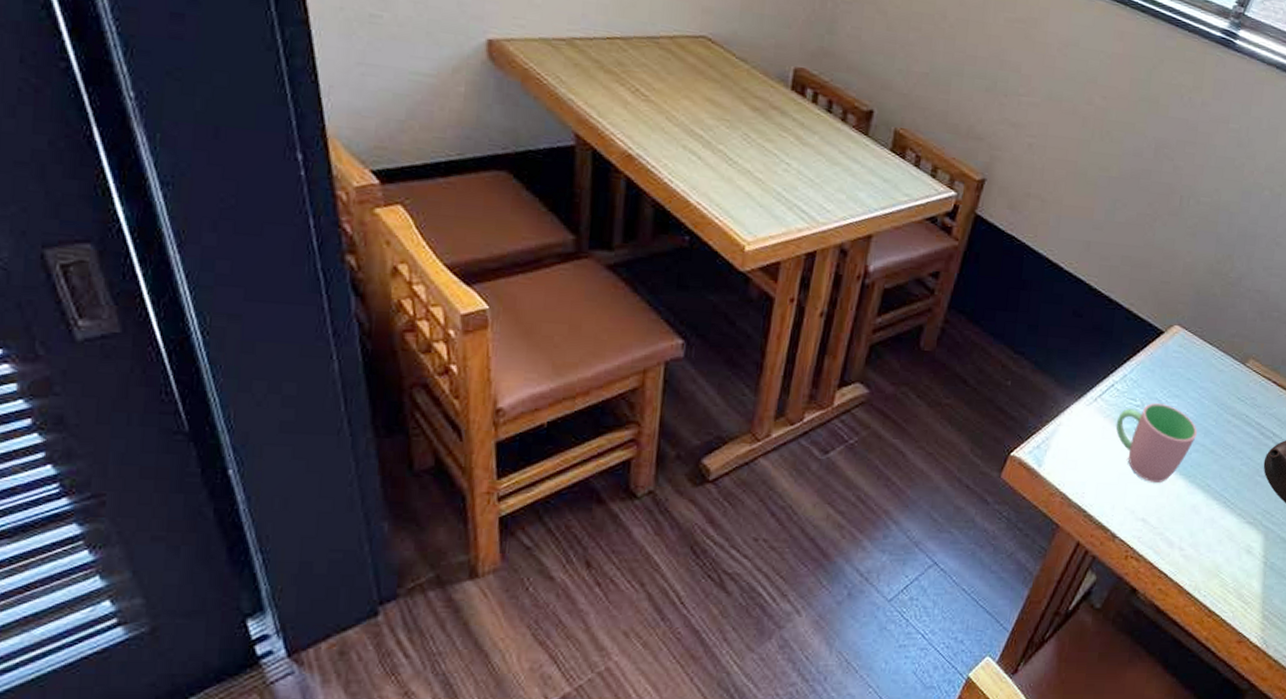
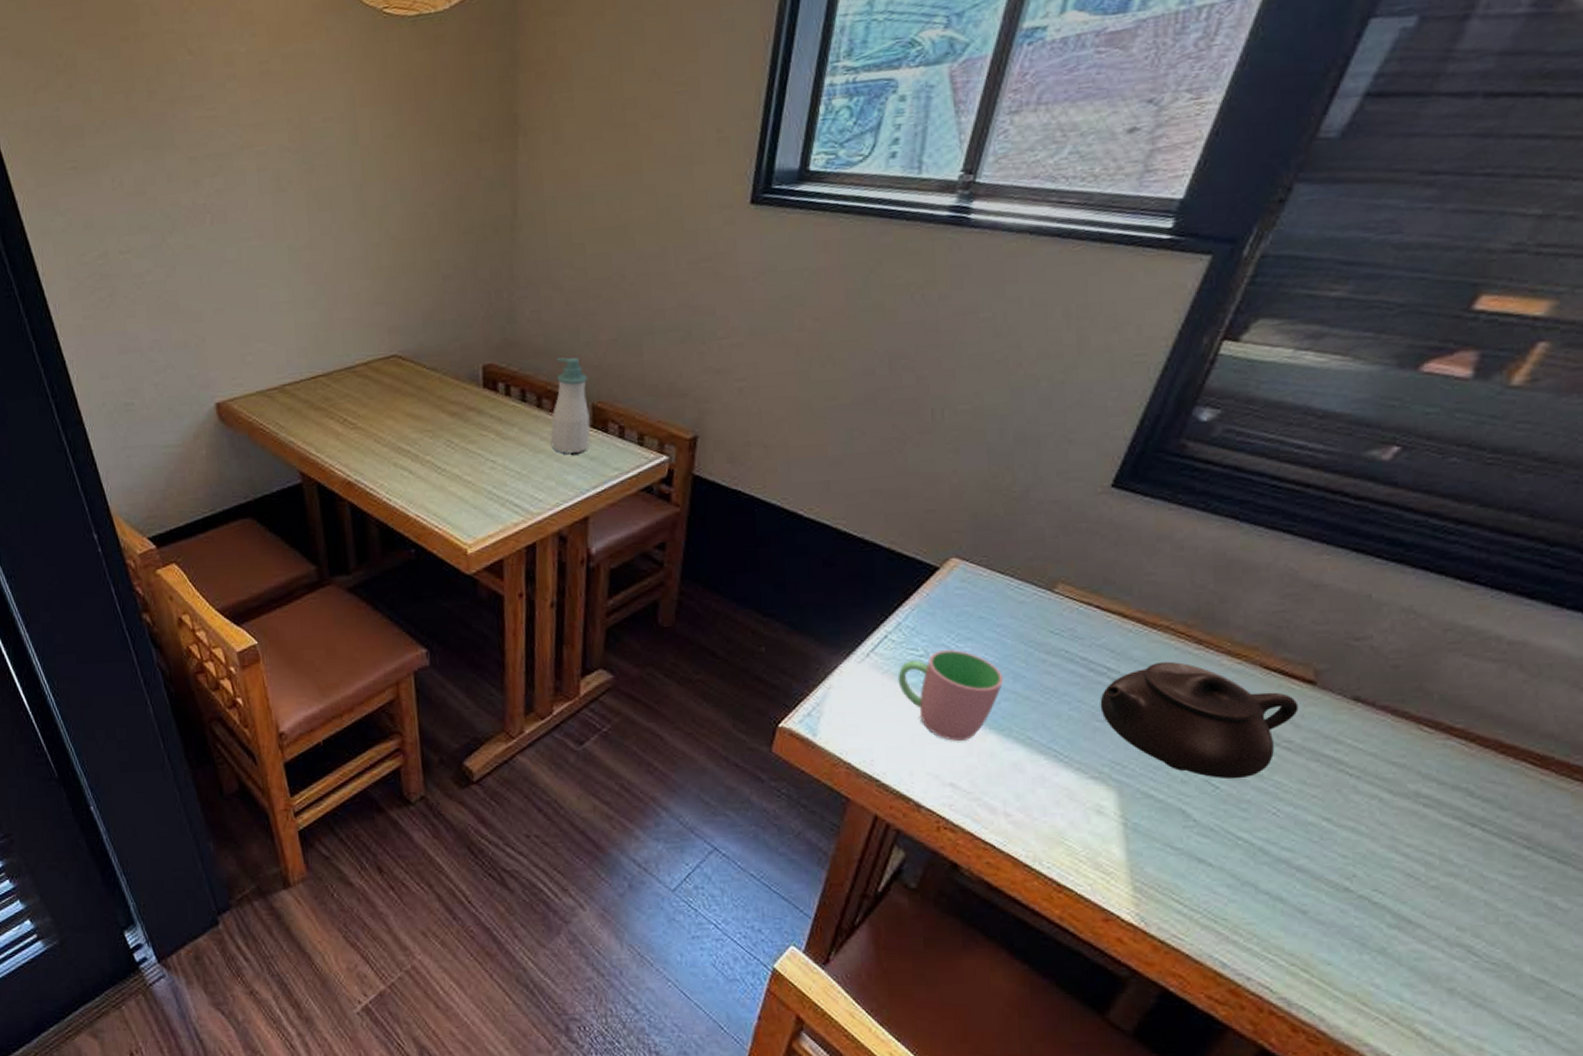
soap bottle: none [848,78,895,173] -> present [550,357,591,454]

